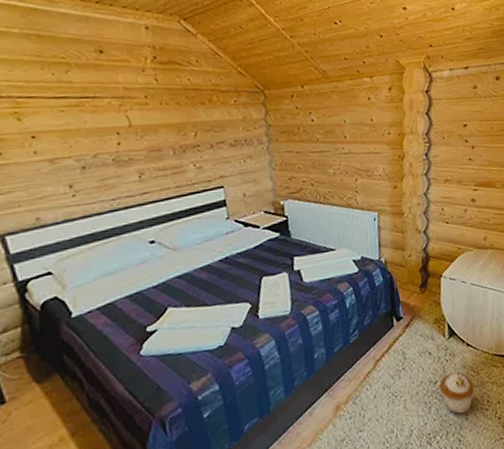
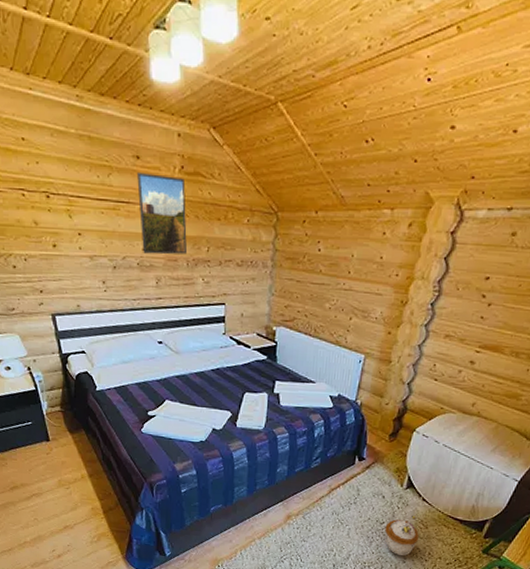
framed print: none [102,65,173,148] -> present [137,171,188,255]

